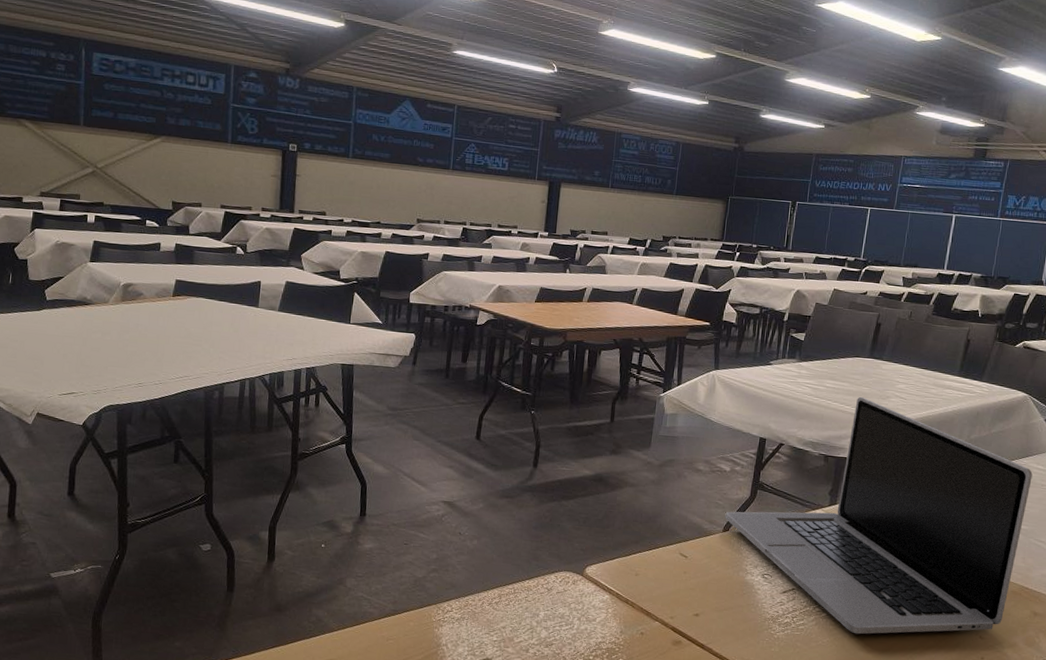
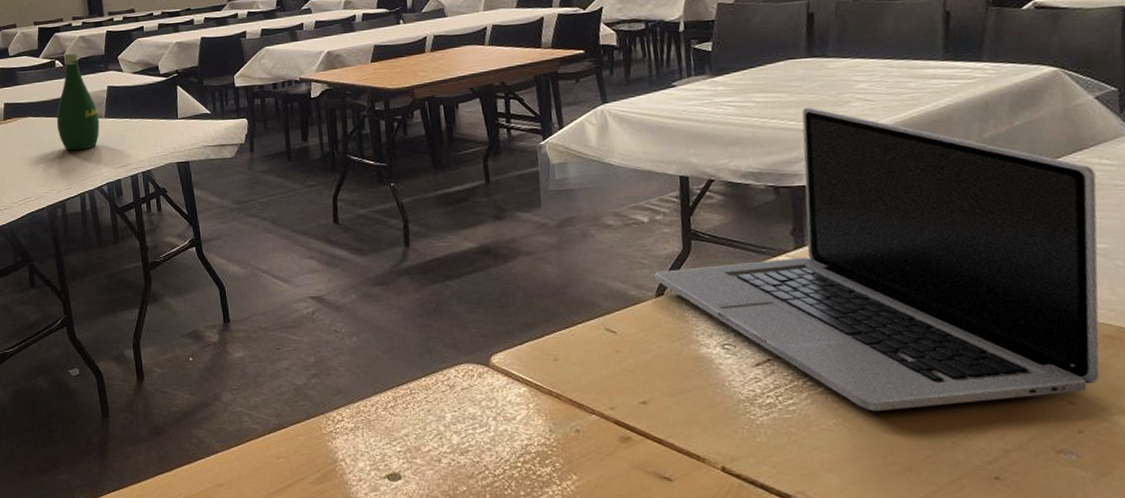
bottle: none [227,242,273,339] -> present [56,53,100,151]

